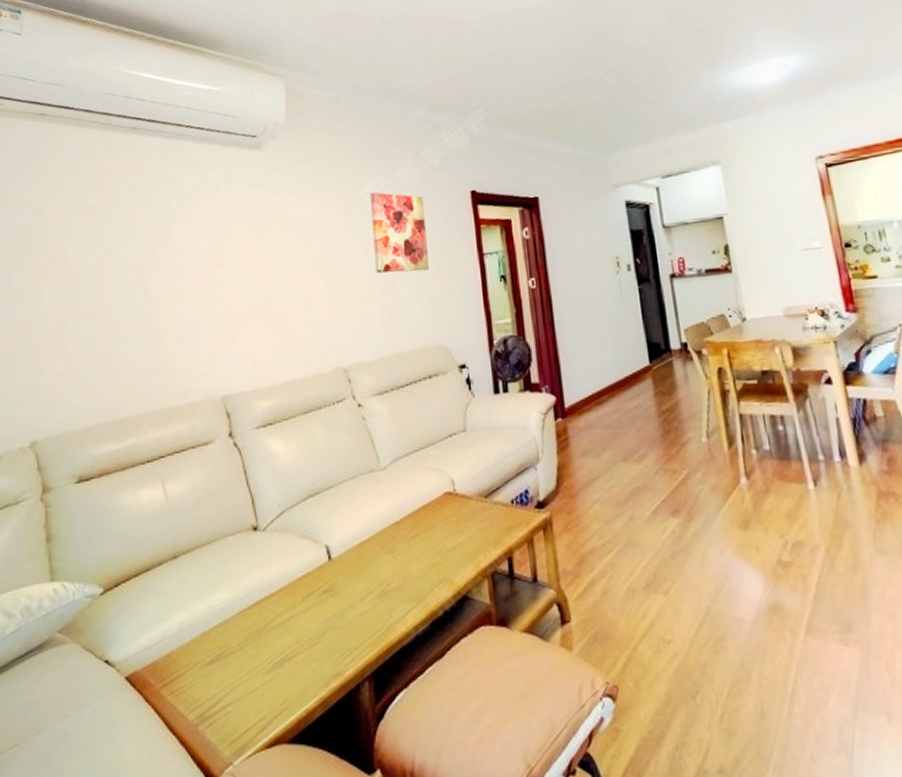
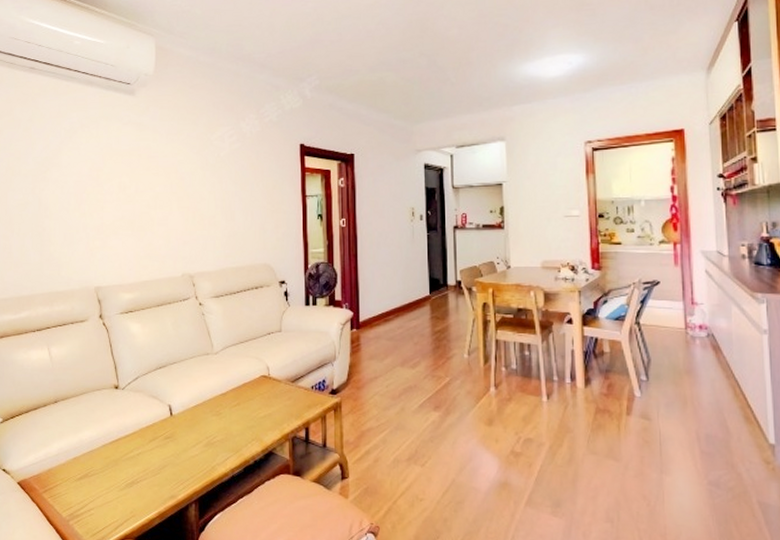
wall art: present [370,192,429,273] -> none [219,138,262,205]

